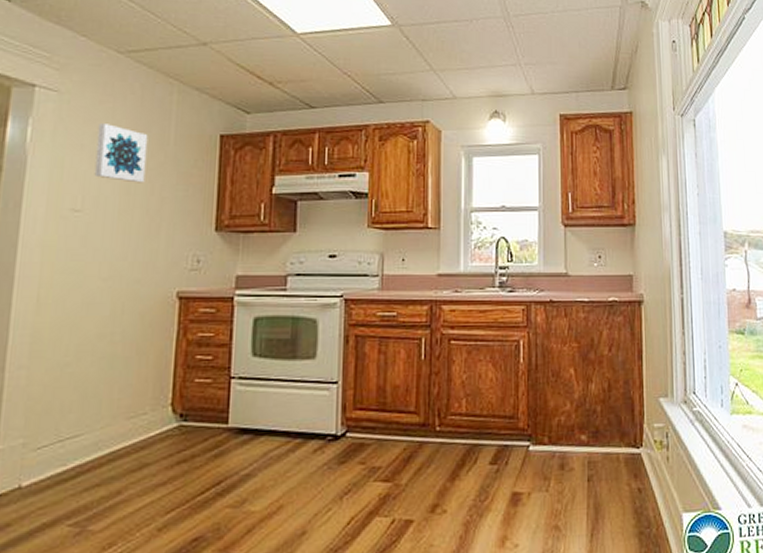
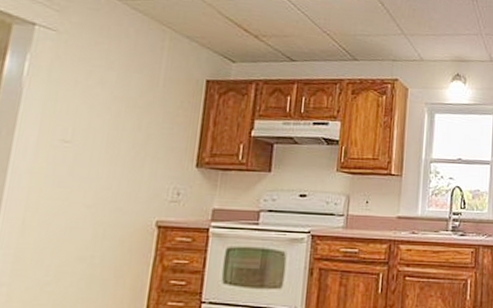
wall art: present [94,123,148,183] -> none [85,63,139,120]

